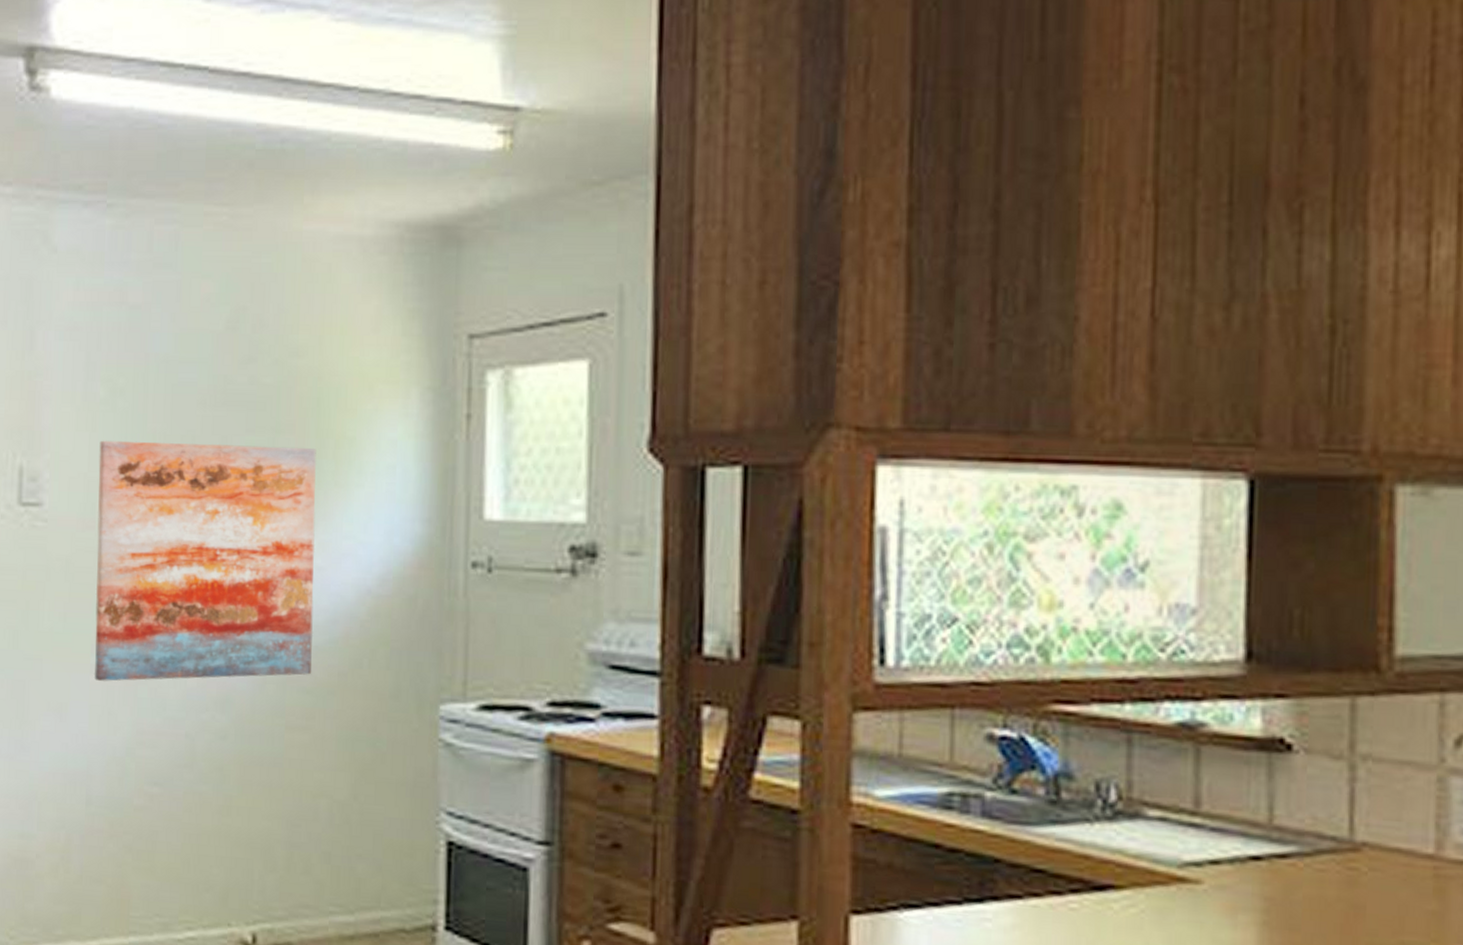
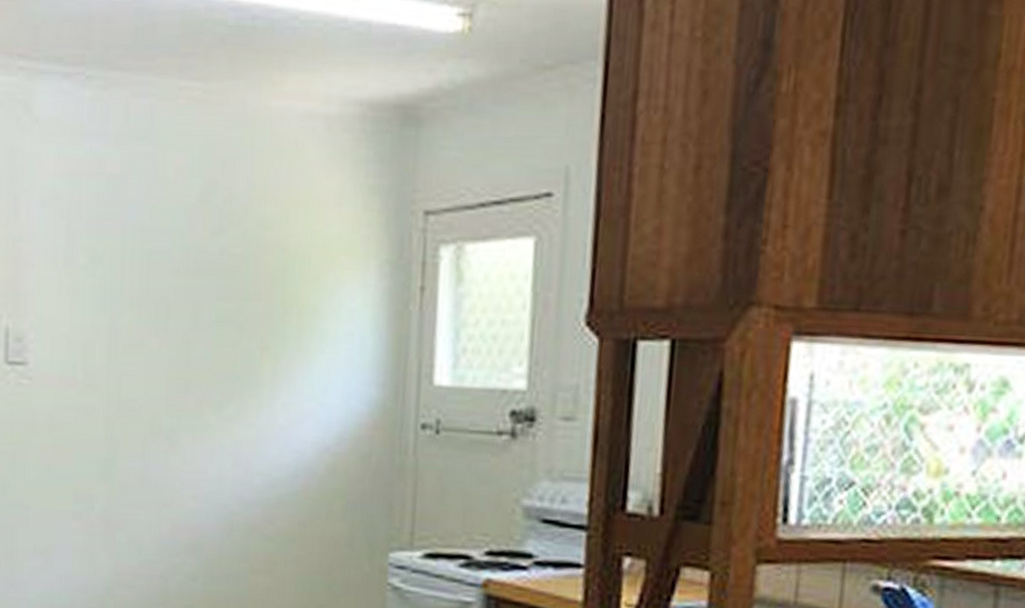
wall art: present [93,440,317,681] -> none [76,304,282,527]

